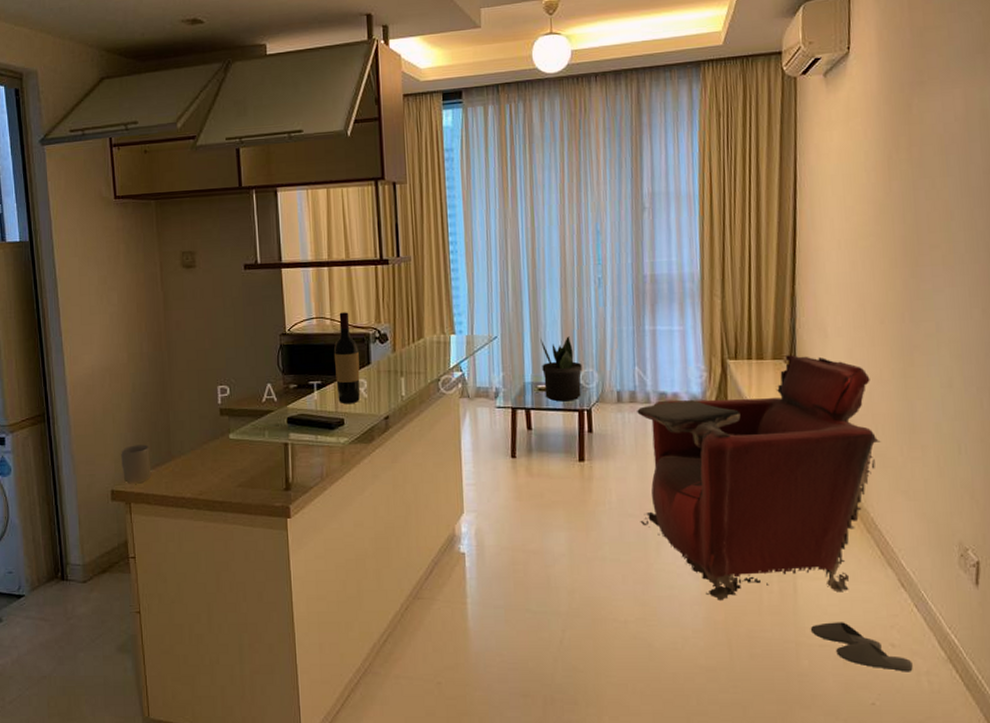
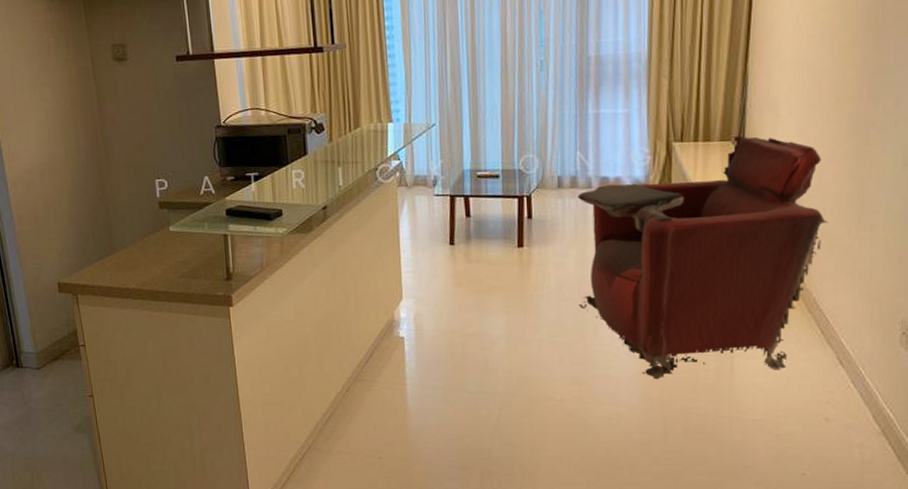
cup: present [121,444,152,484] -> none [64,238,96,276]
wine bottle: present [333,312,361,403] -> none [269,102,298,194]
planter: present [540,336,583,402] -> none [480,122,523,189]
slippers: present [810,622,913,672] -> none [745,398,845,445]

